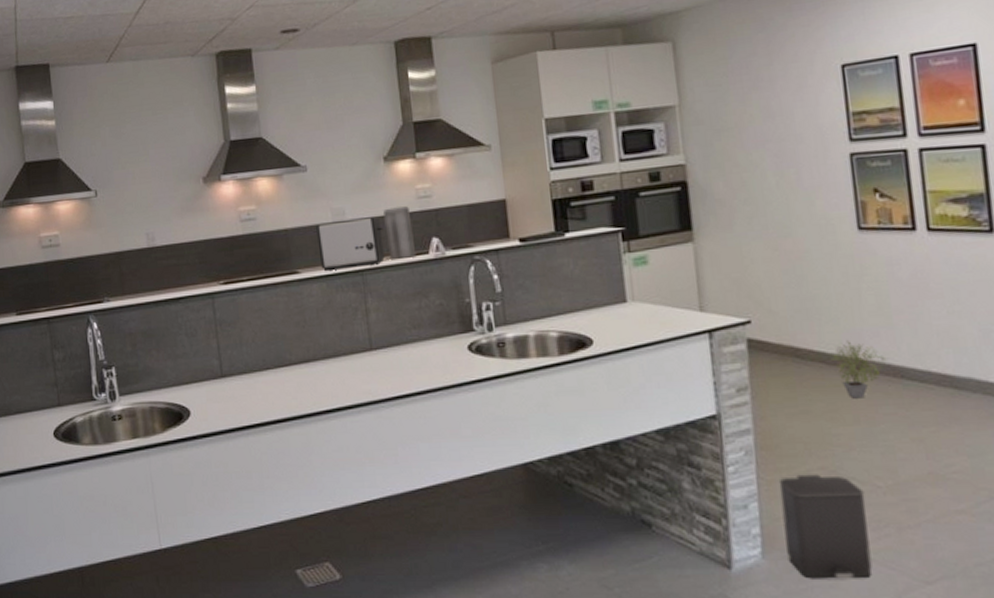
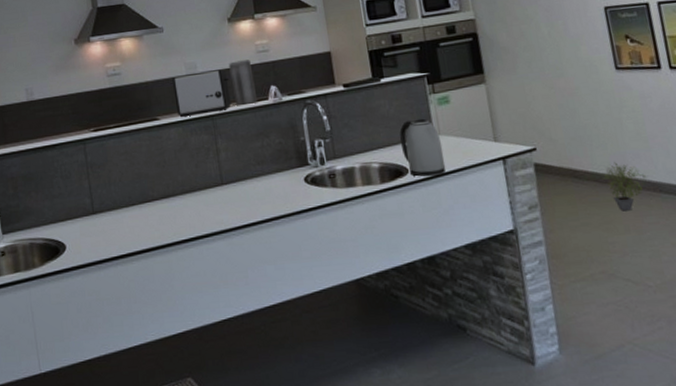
kettle: none [584,281,639,350] -> present [399,118,447,178]
pedal bin: present [778,474,872,579] -> none [568,277,650,370]

